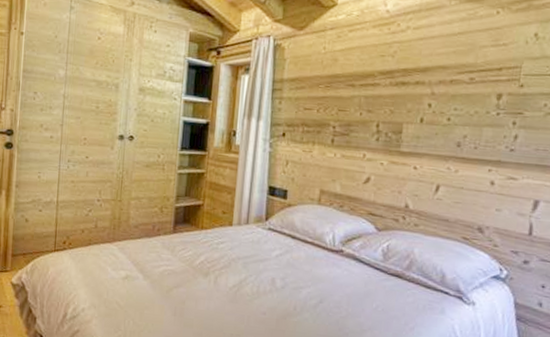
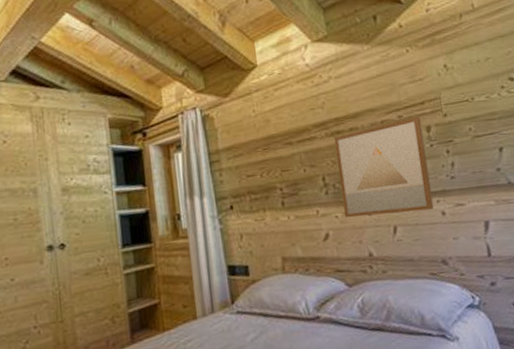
wall art: none [390,81,494,177] -> present [333,116,434,218]

